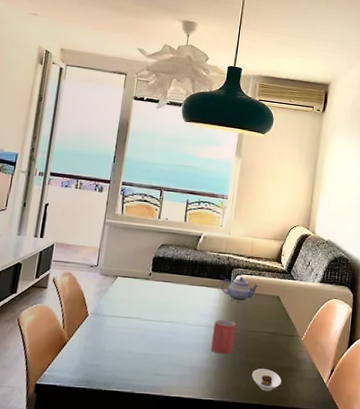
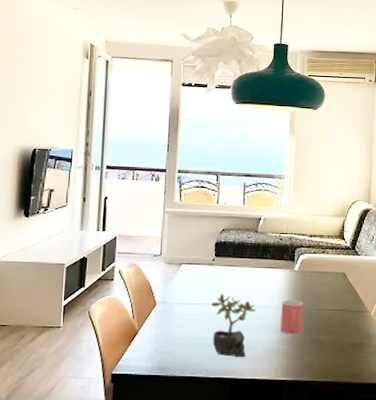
succulent plant: none [141,309,189,375] -> present [211,294,257,358]
teapot: present [221,277,259,302] -> none [285,256,324,281]
saucer: present [252,369,282,392] -> none [324,346,354,369]

